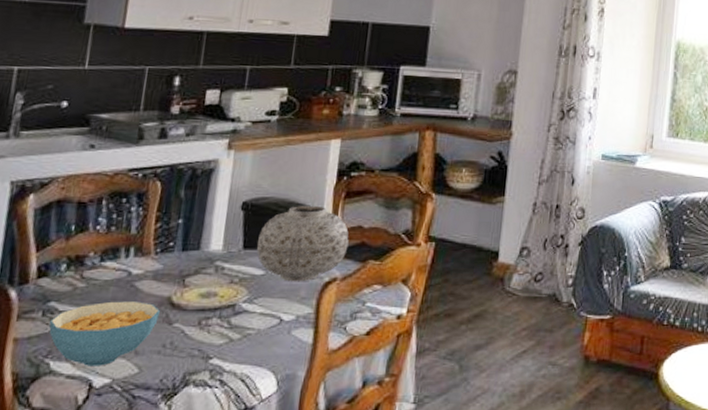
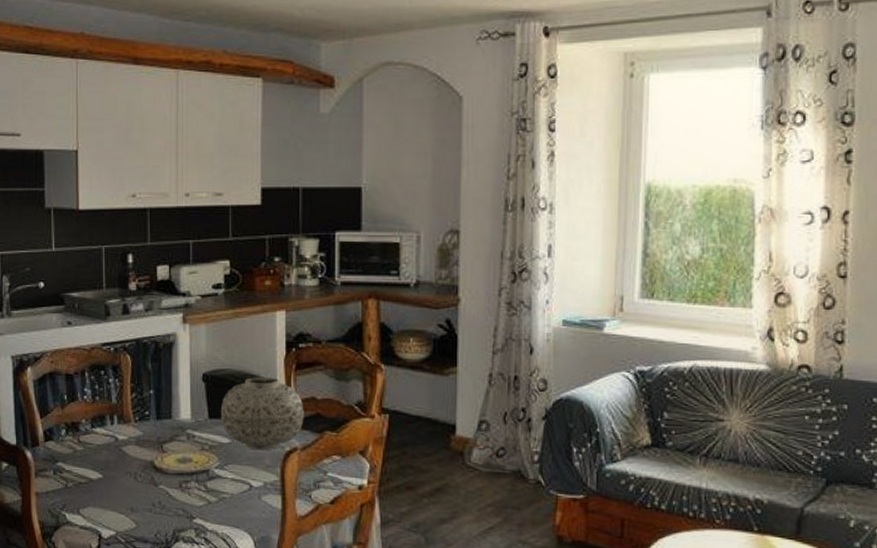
cereal bowl: present [49,301,160,366] -> none [61,463,146,520]

